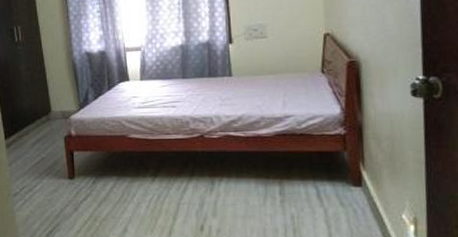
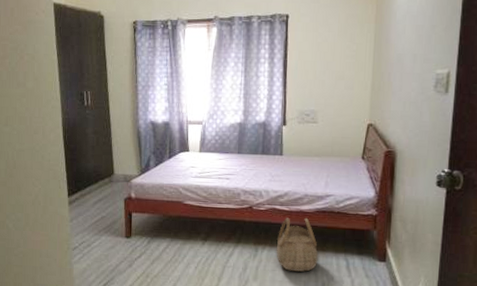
basket: none [234,142,284,204] -> present [276,217,319,272]

